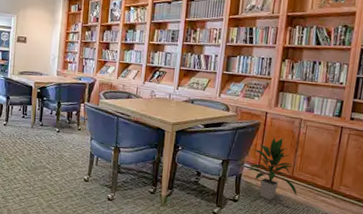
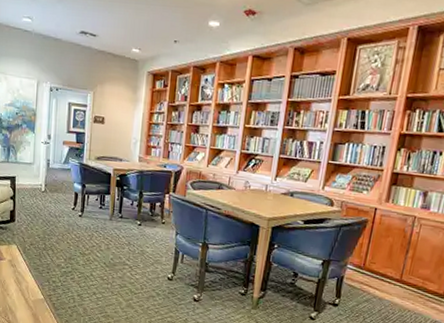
indoor plant: present [246,137,298,200] -> none [349,237,406,306]

